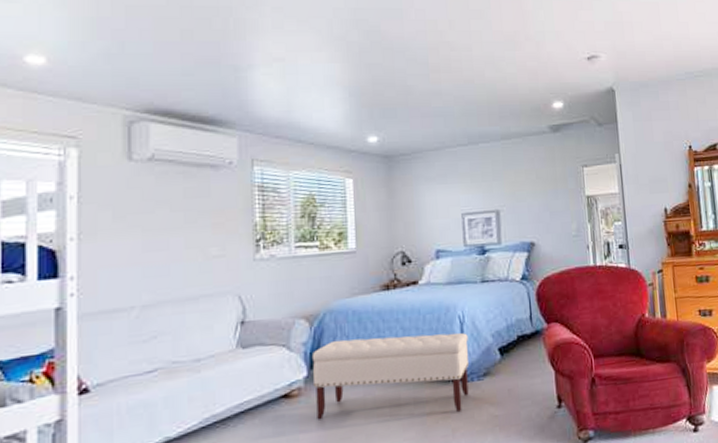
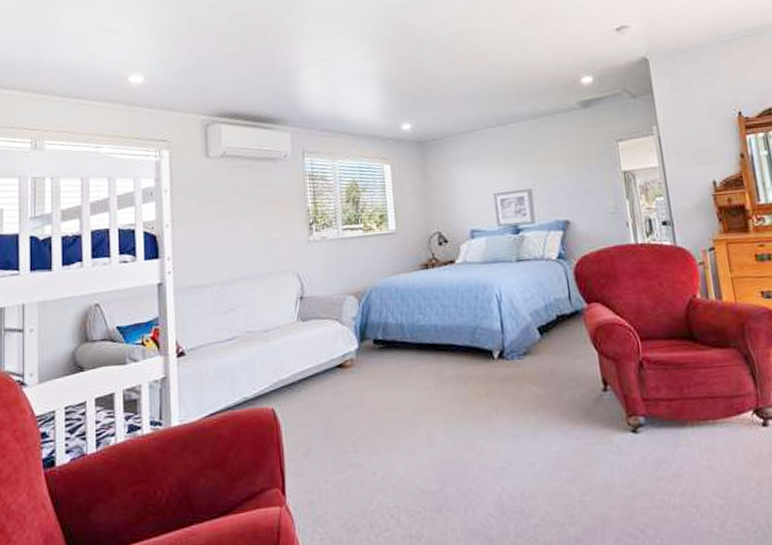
bench: present [311,332,470,420] -> none [361,311,510,390]

